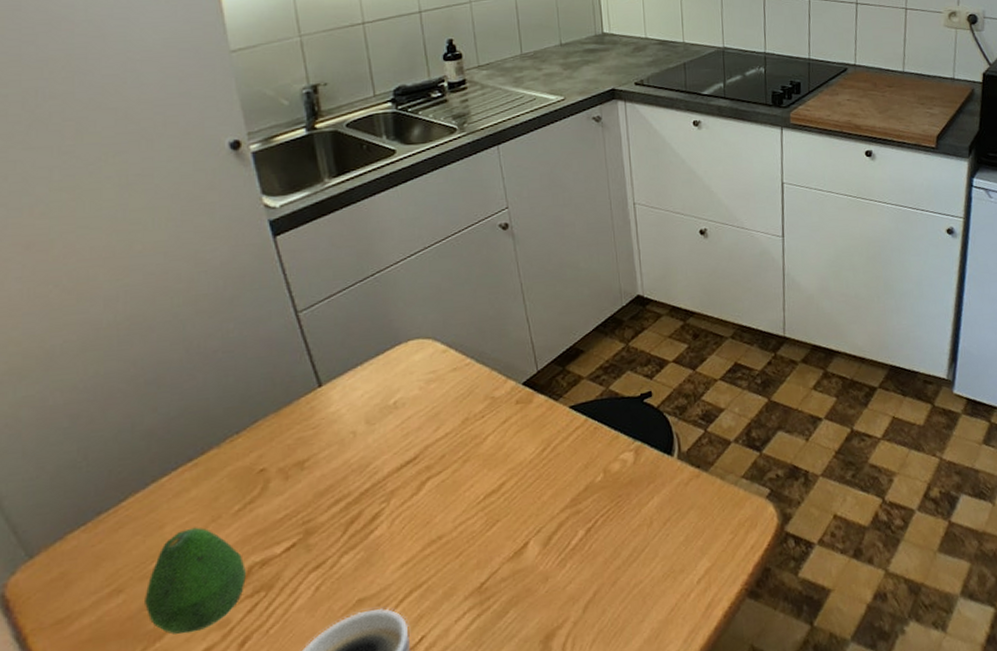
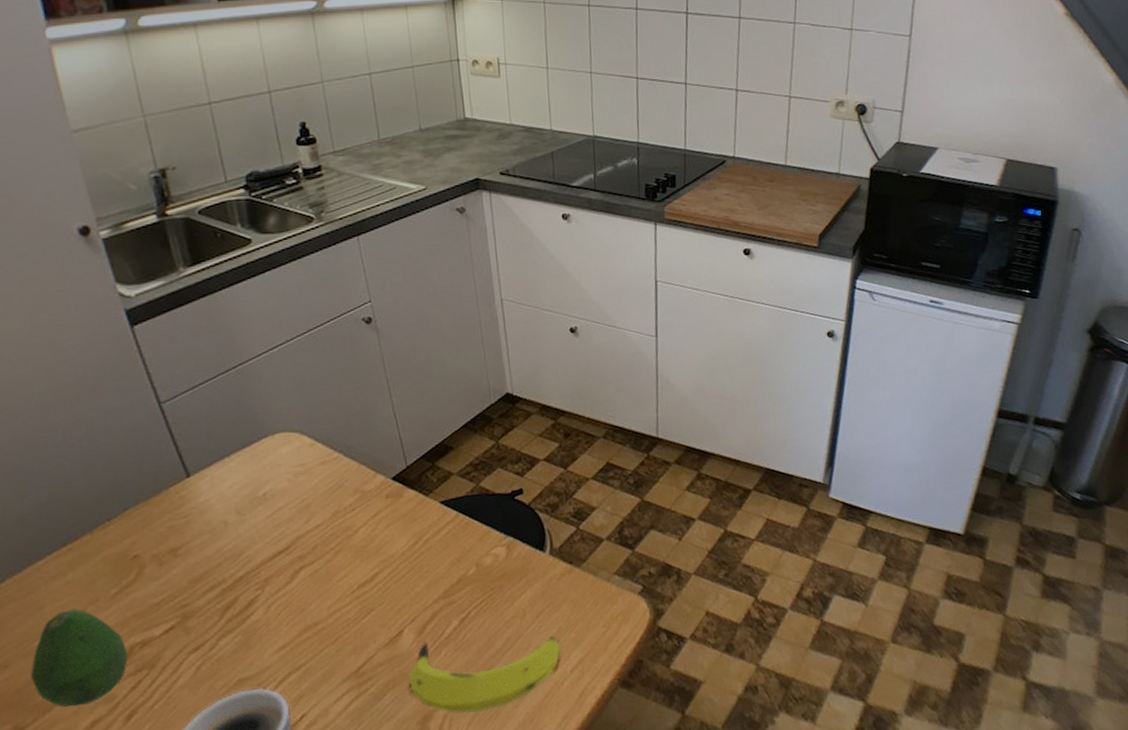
banana: none [533,545,689,631] -> present [409,636,563,714]

